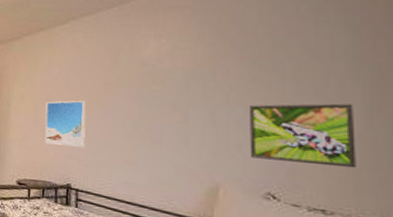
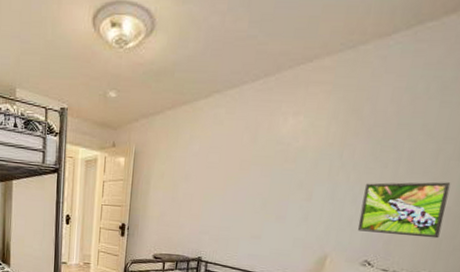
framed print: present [45,100,86,147] -> none [181,178,222,223]

